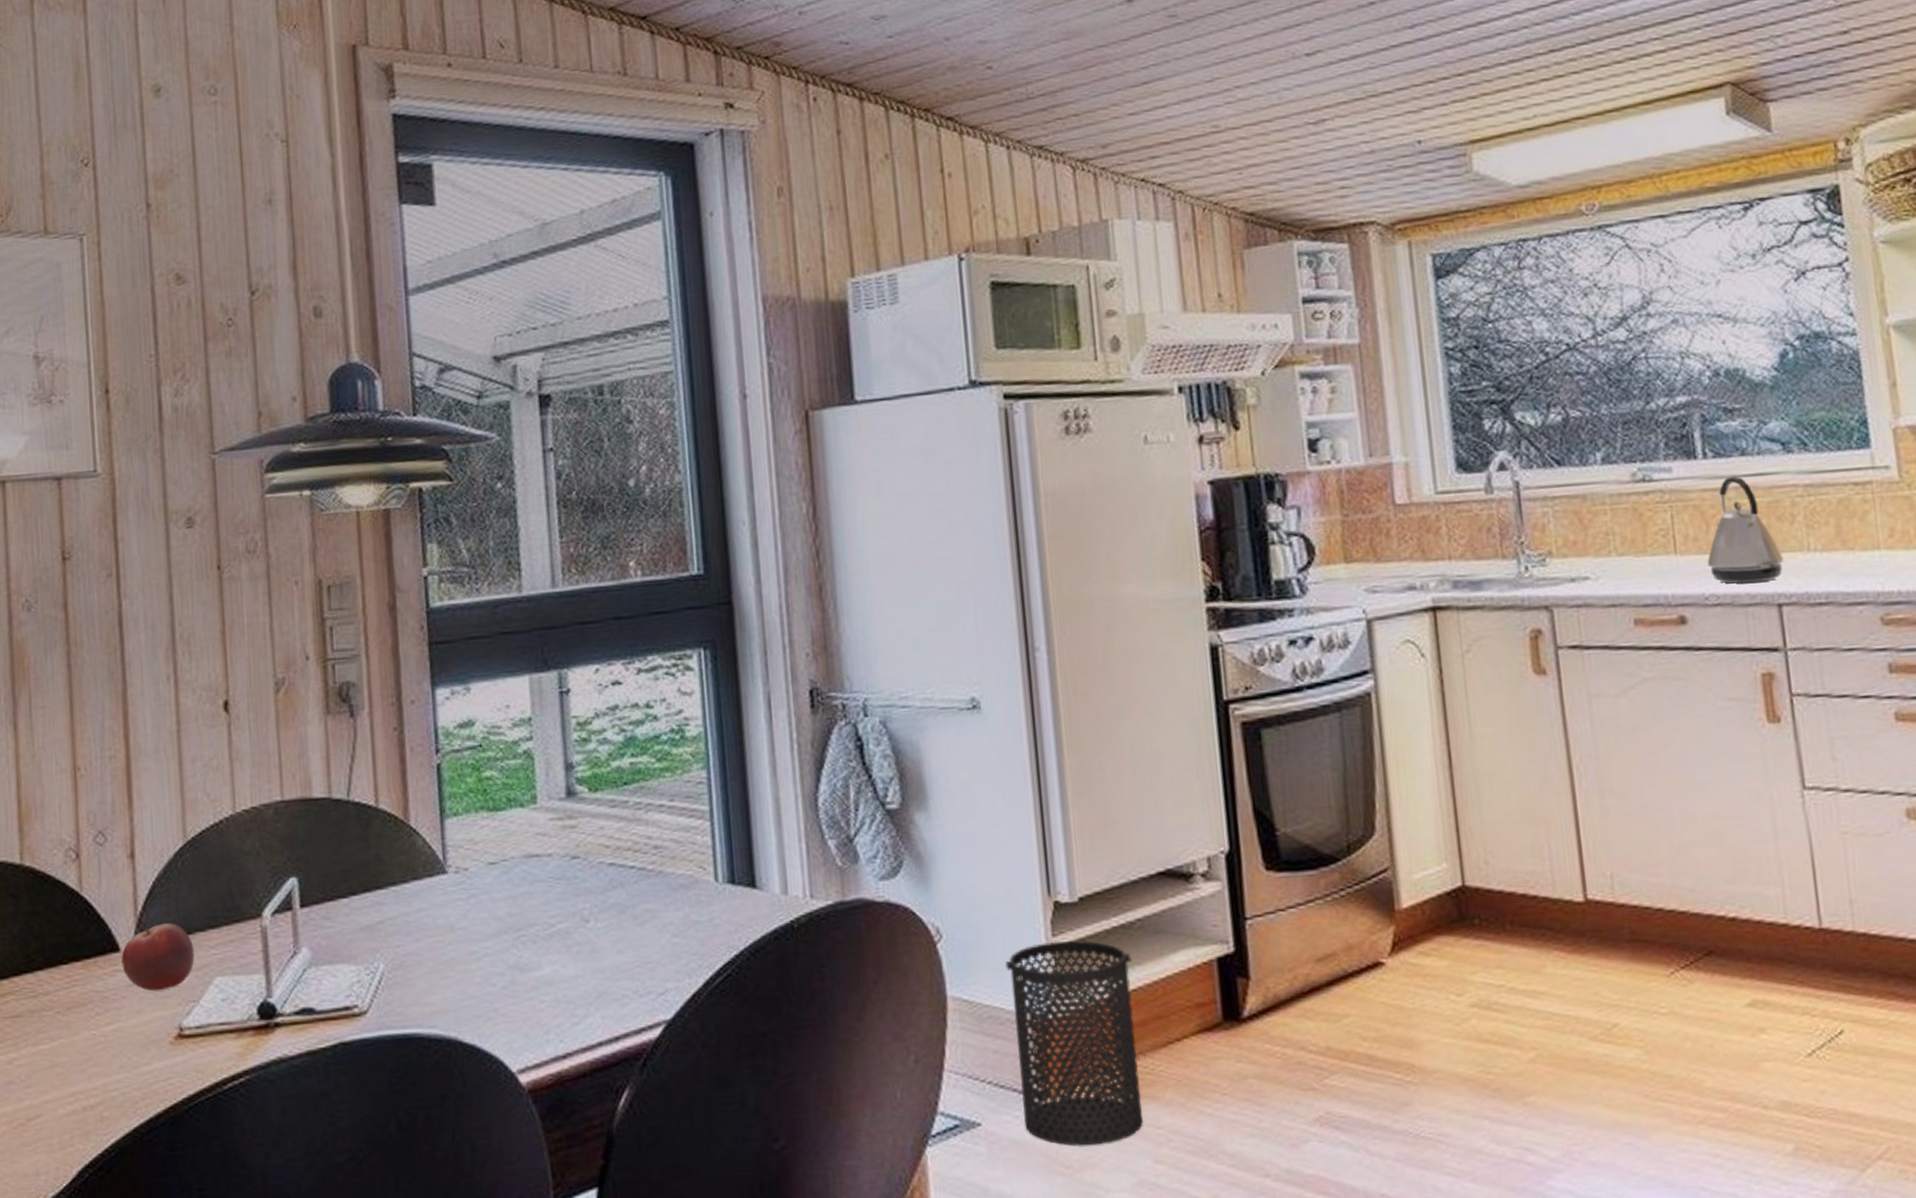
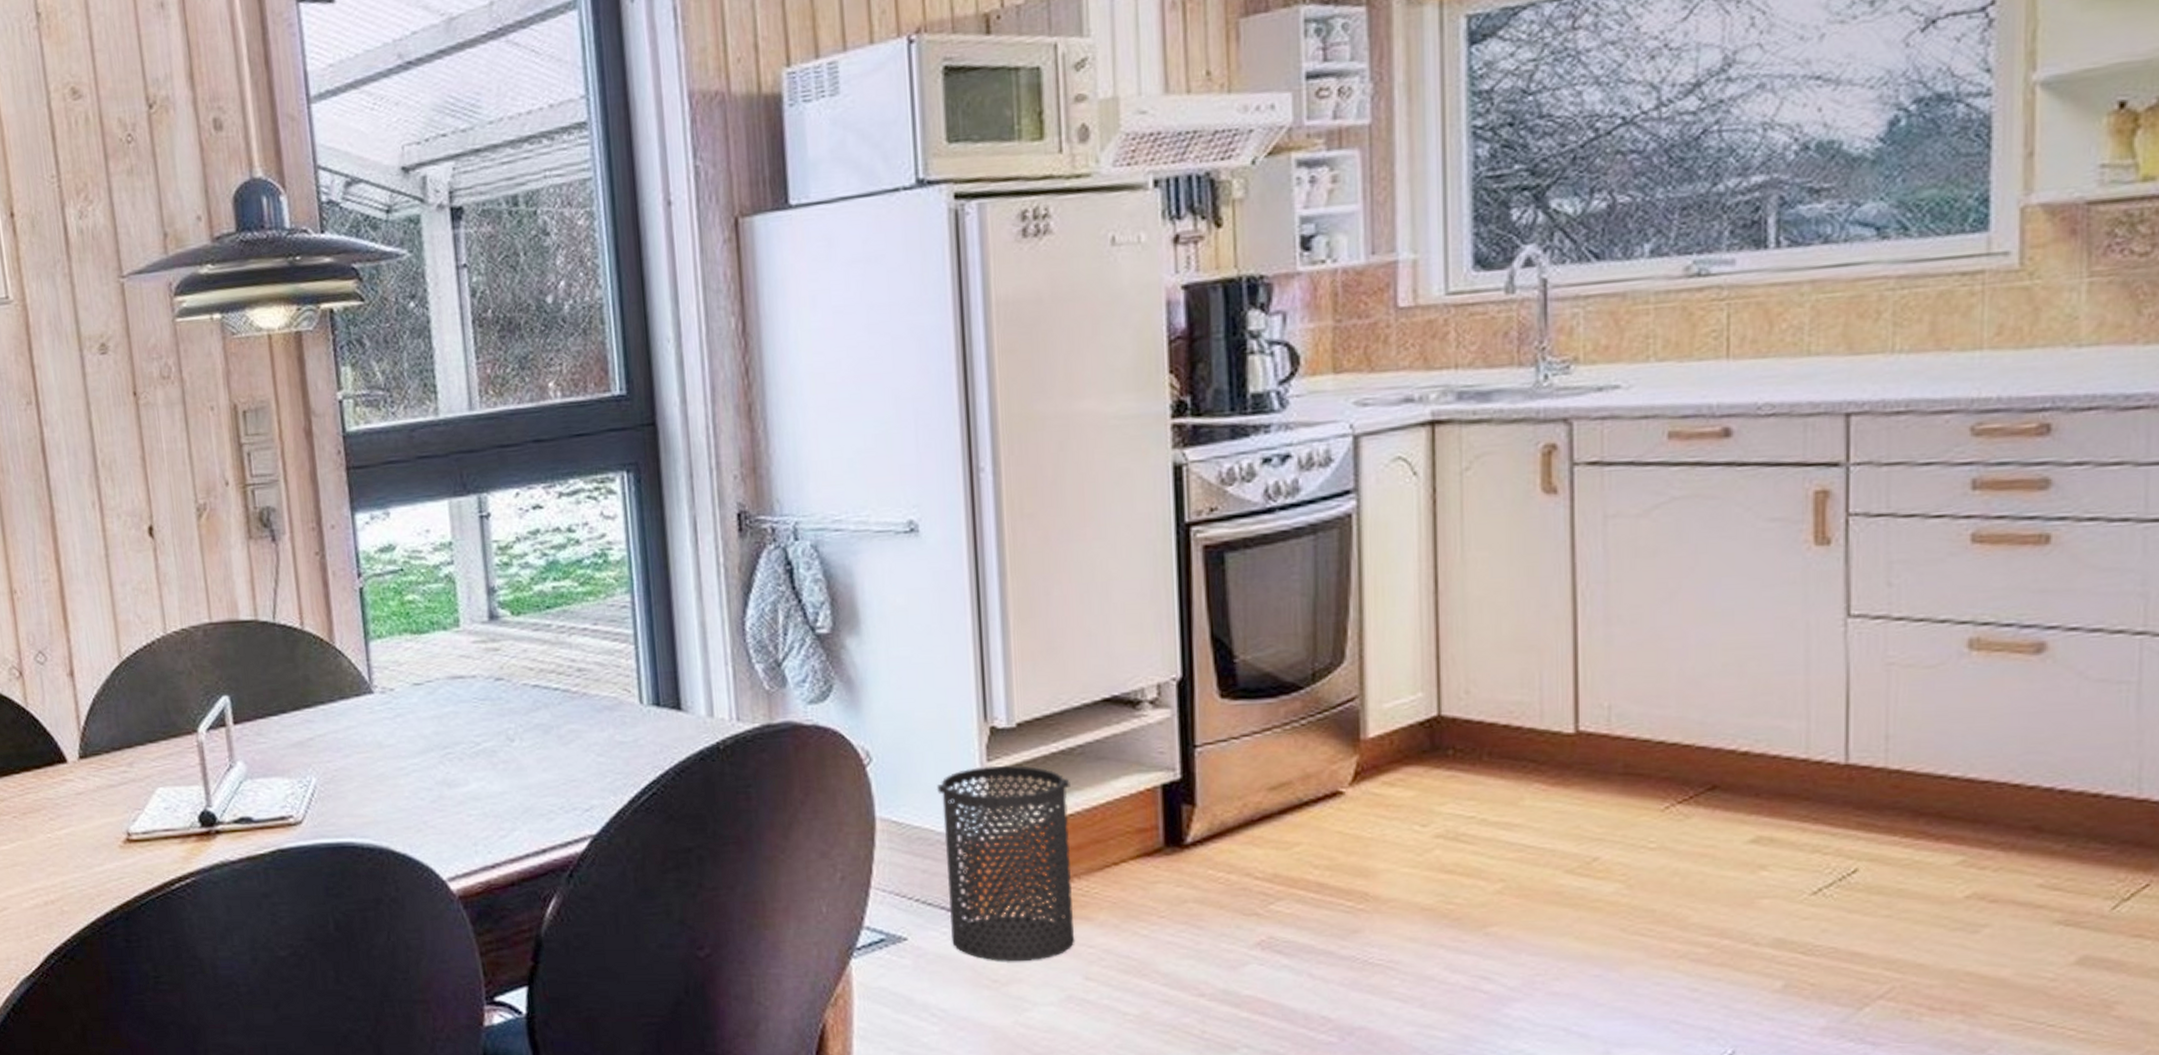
fruit: present [121,923,195,991] -> none [68,737,137,800]
kettle: present [1706,476,1784,584] -> none [1764,267,1860,391]

